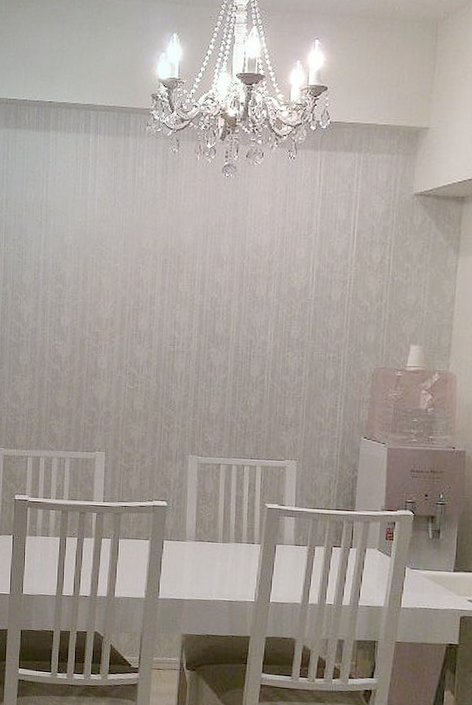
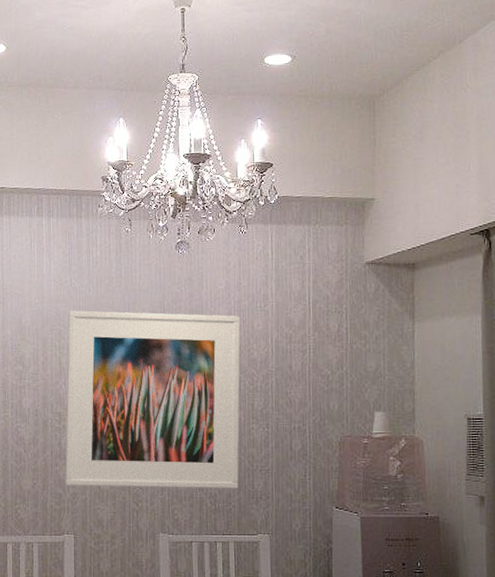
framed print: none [100,231,283,415] -> present [65,310,241,489]

